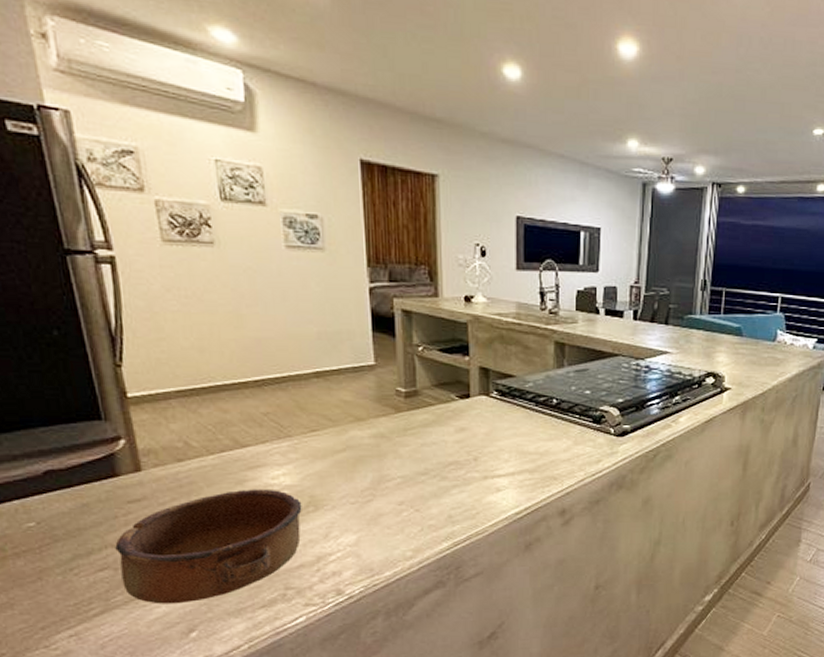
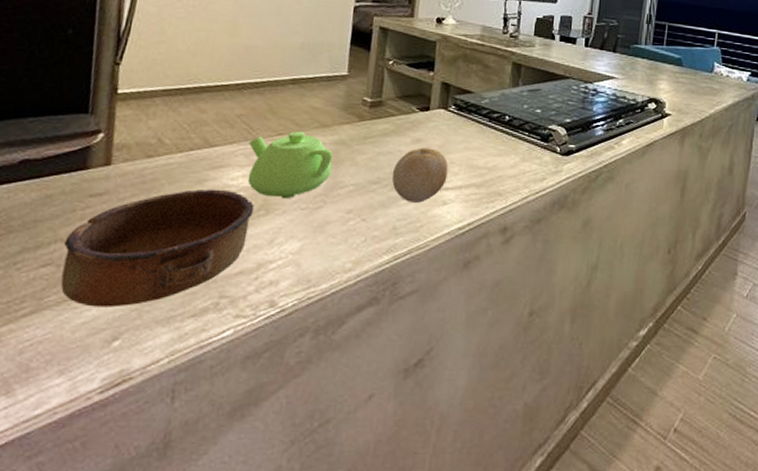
teapot: none [281,427,375,494] -> present [247,132,333,198]
fruit: none [439,436,498,491] -> present [391,147,449,203]

